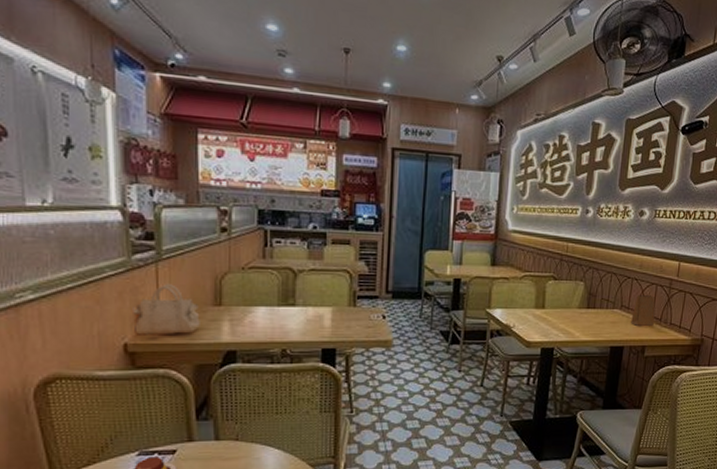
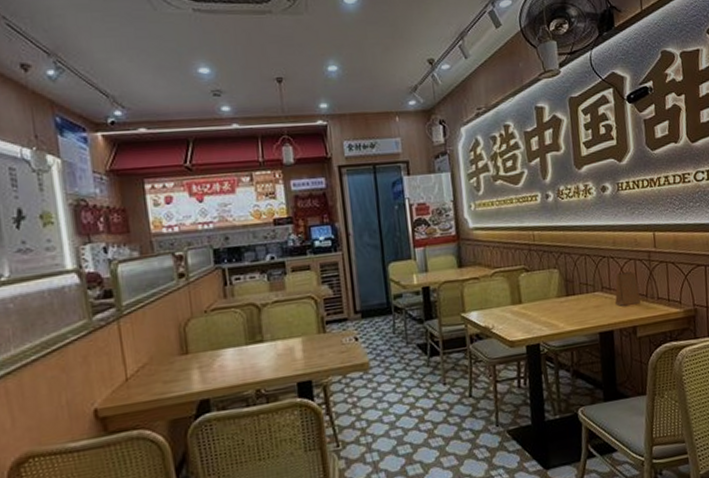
shoulder bag: present [133,284,200,335] -> none [99,339,169,398]

